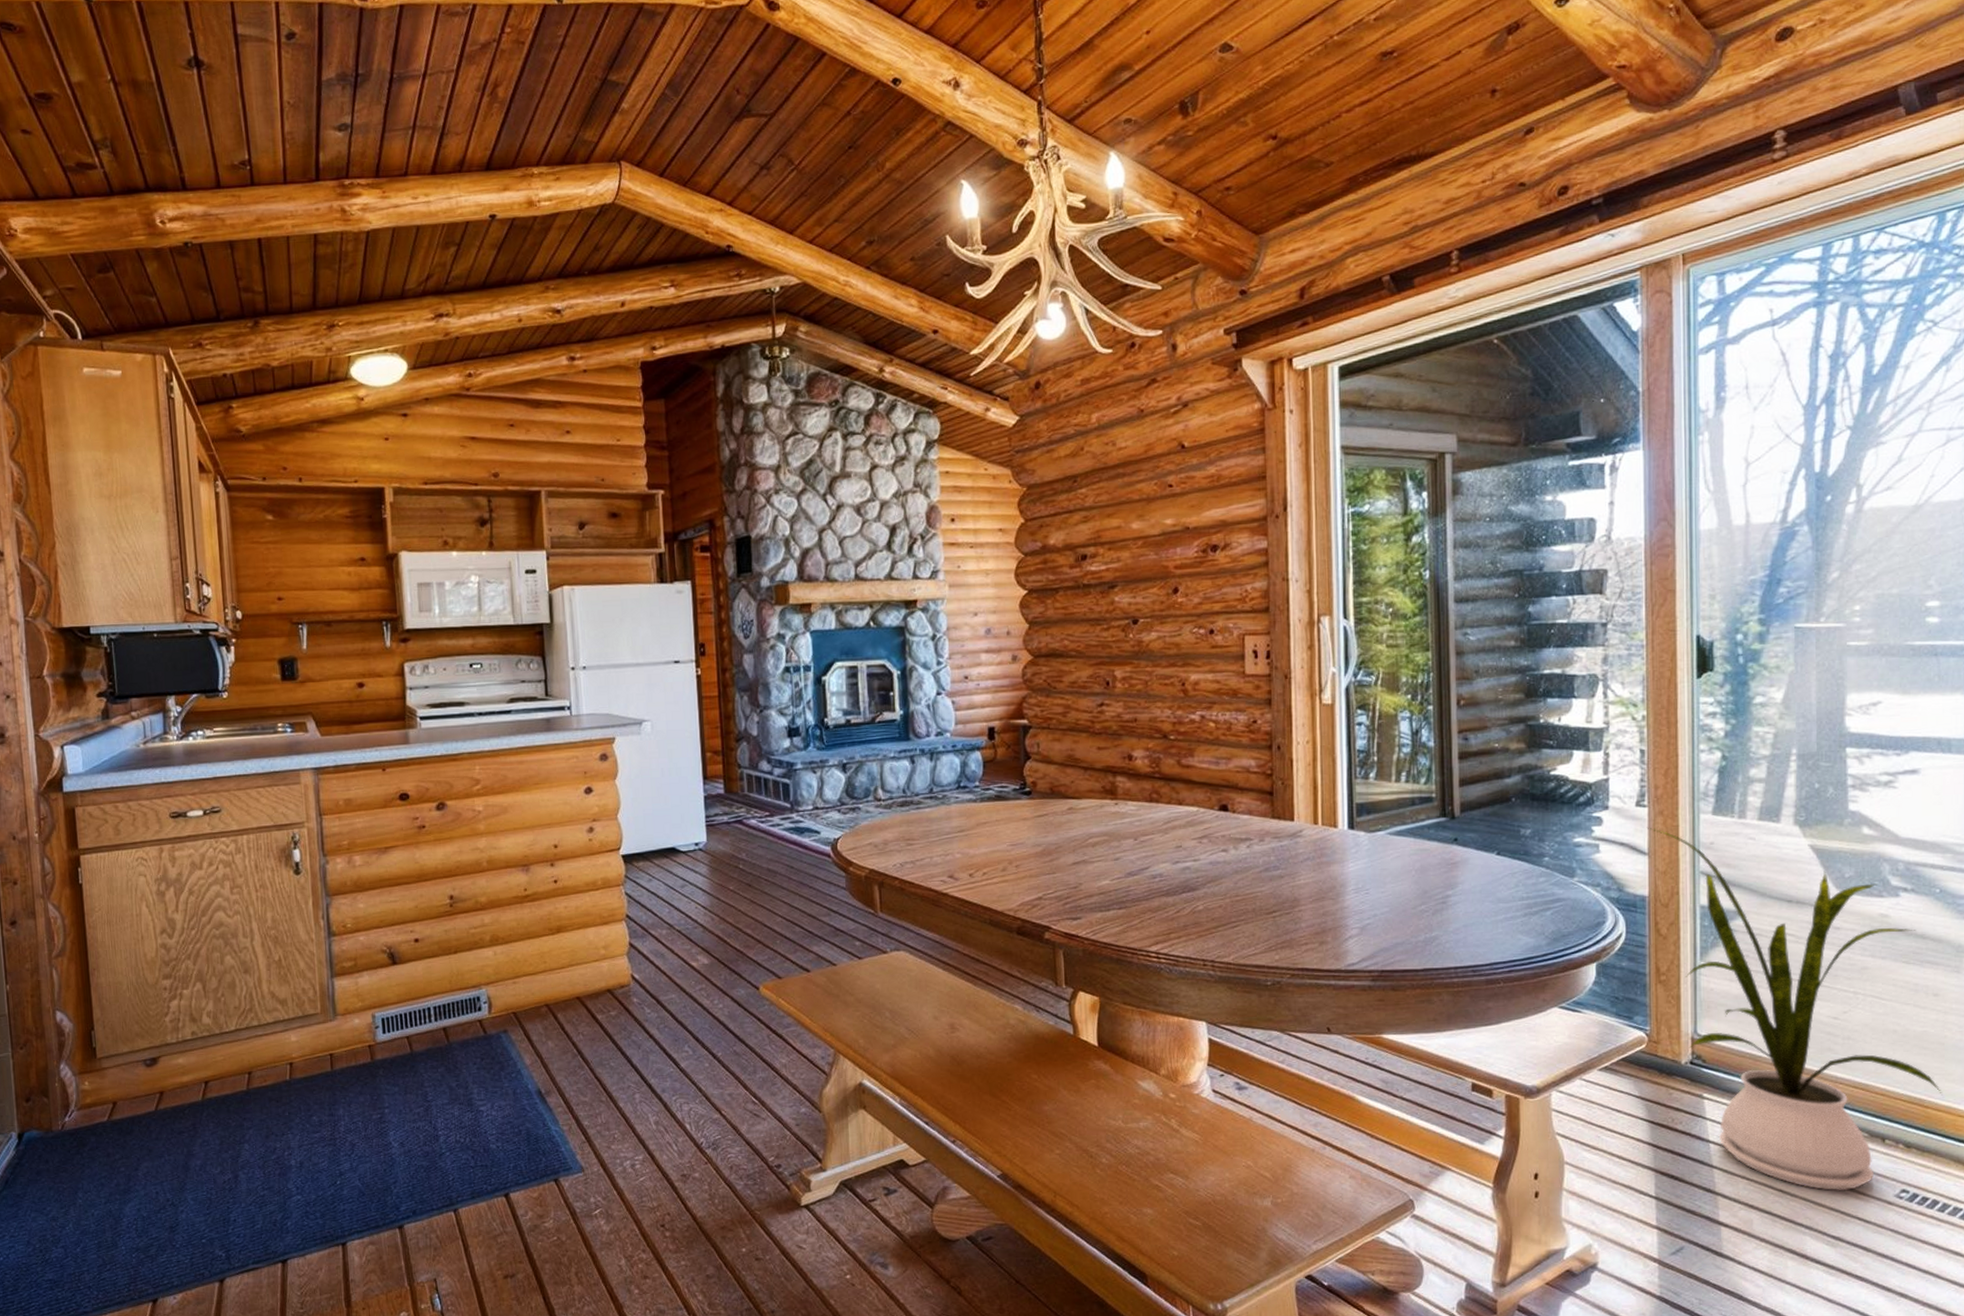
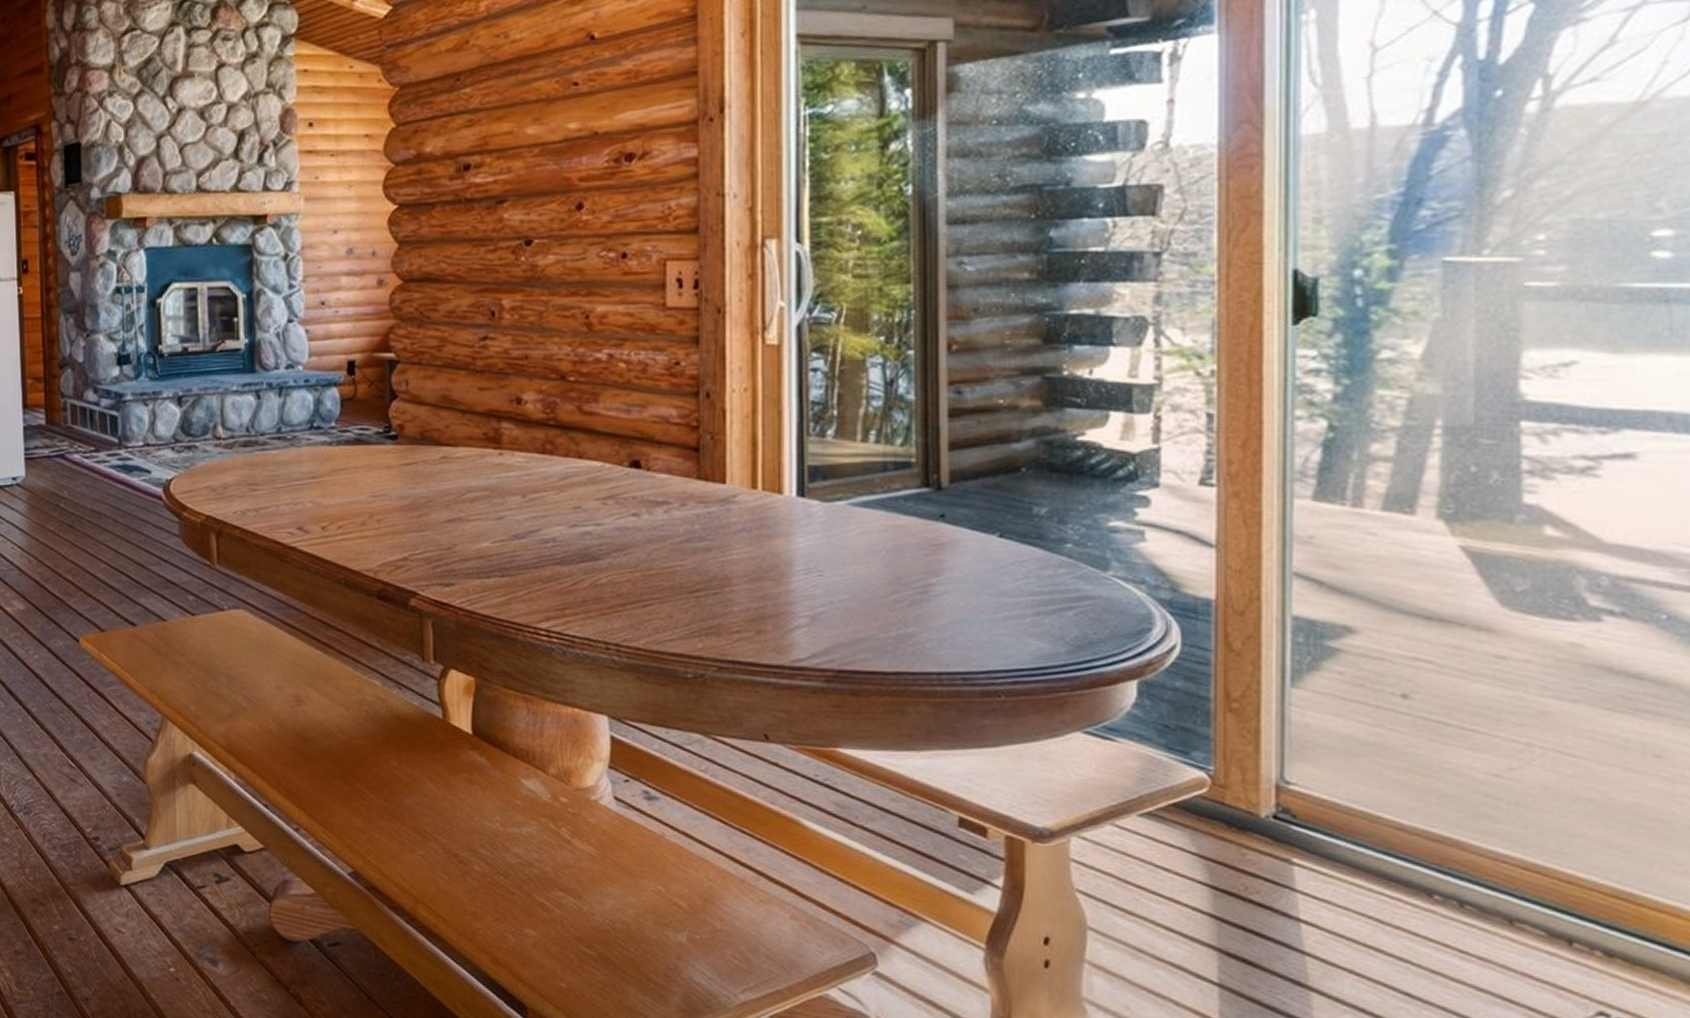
house plant: present [1646,827,1942,1191] -> none [1214,512,1667,1005]

